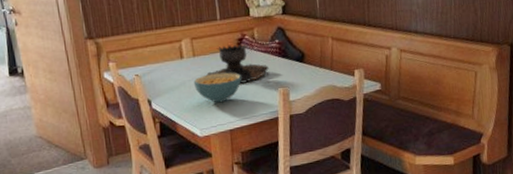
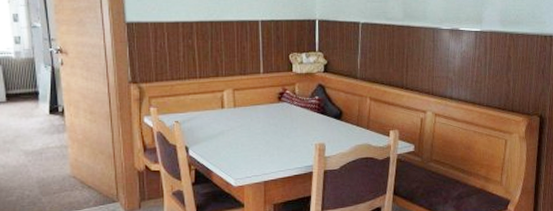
cereal bowl: present [193,72,241,103] -> none [232,125,279,154]
brazier: present [206,44,269,83] -> none [245,98,307,136]

